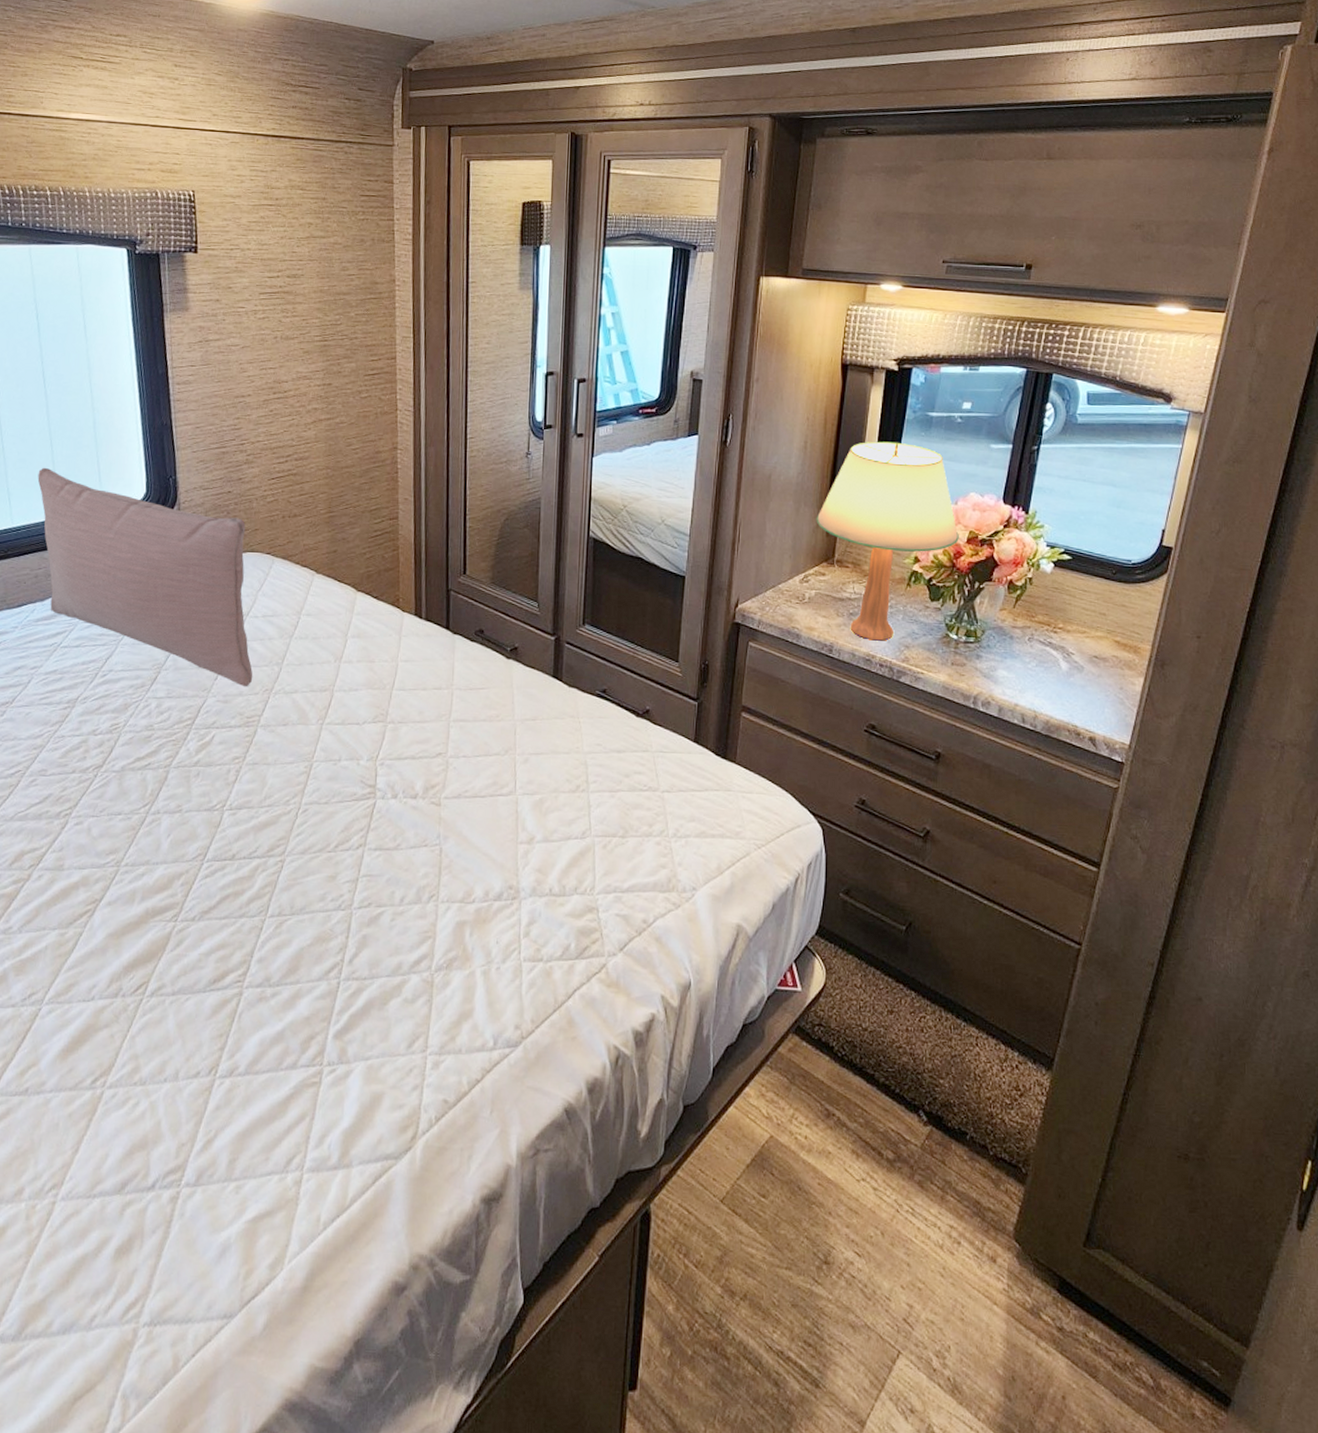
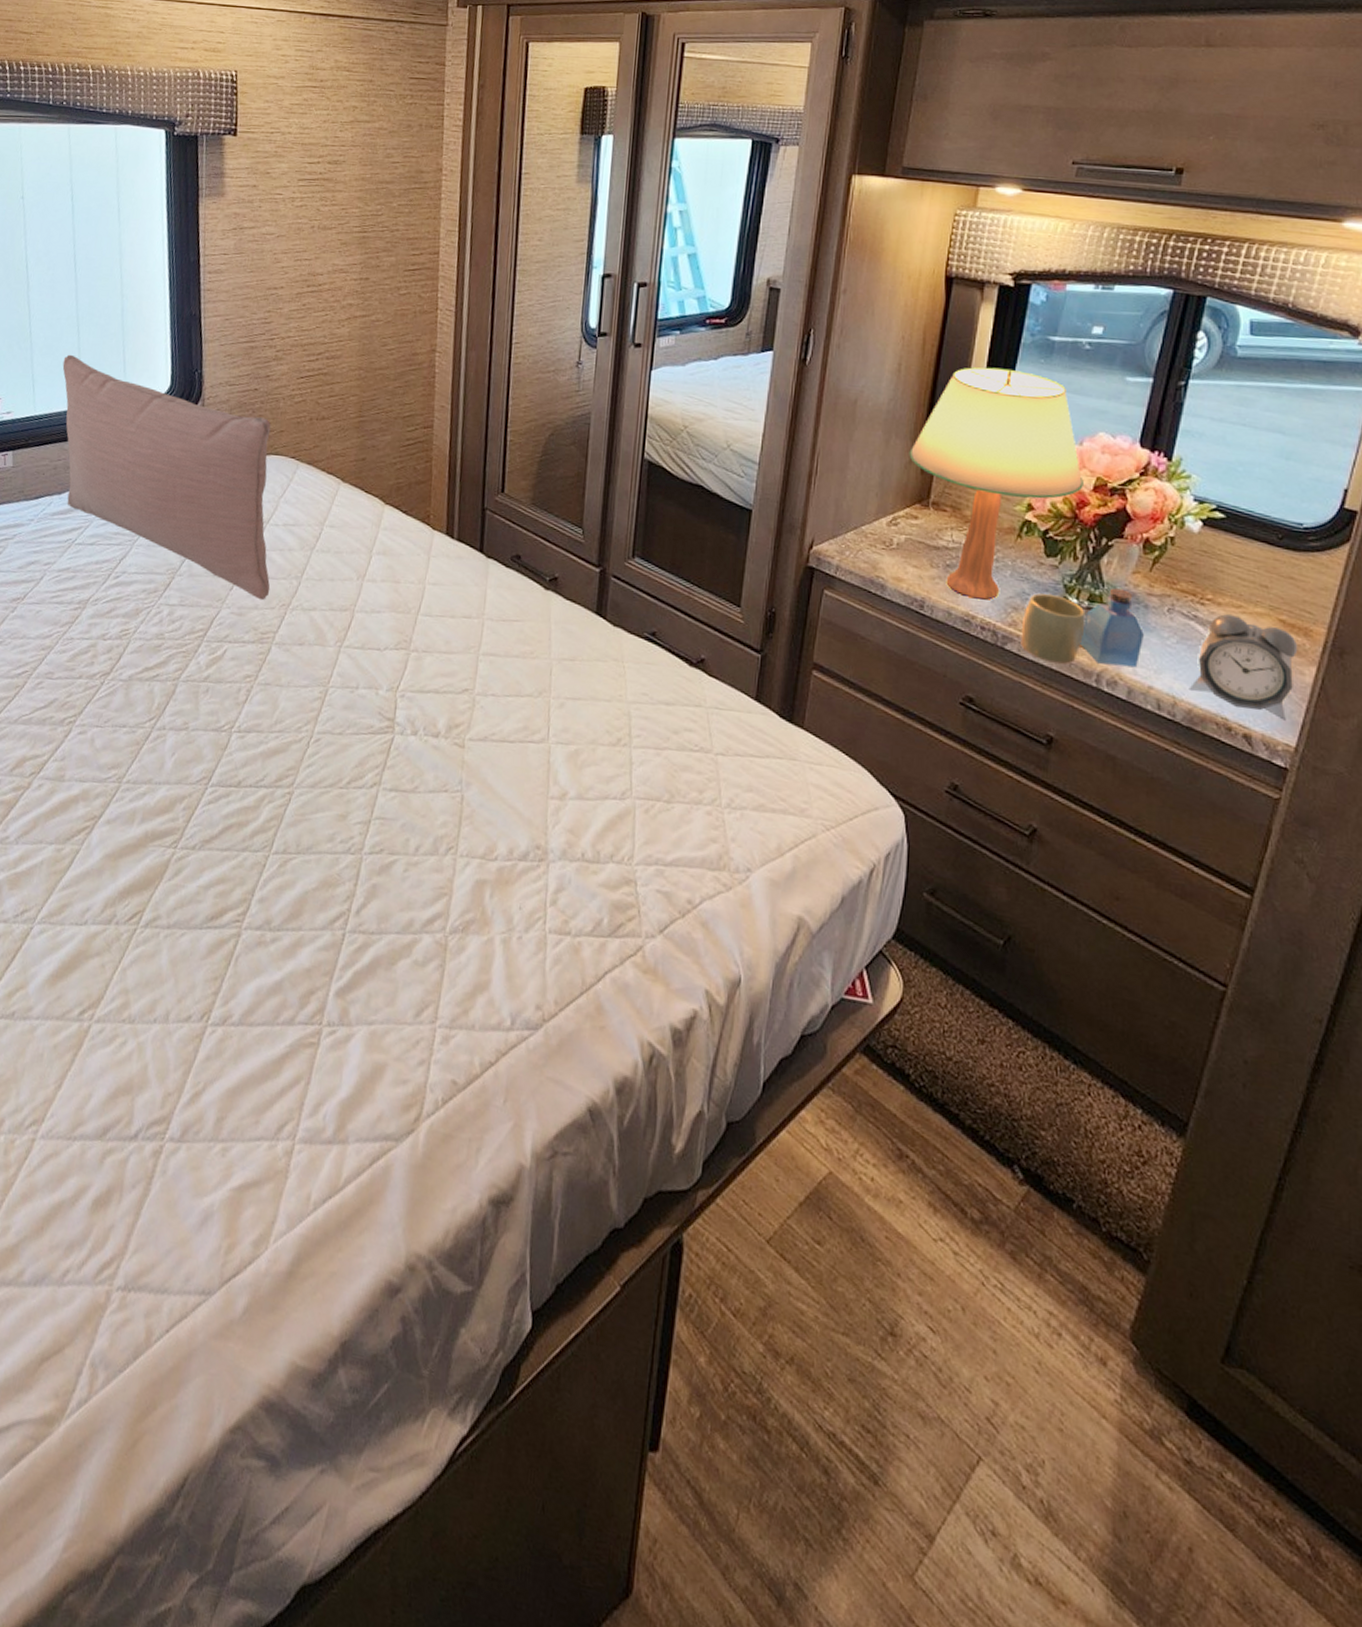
mug: none [912,633,964,692] -> present [1020,593,1086,665]
perfume bottle: none [960,624,1010,689] -> present [1080,588,1144,668]
alarm clock: none [1046,639,1130,724] -> present [1189,614,1298,721]

